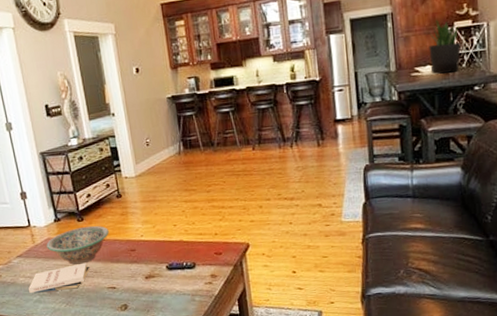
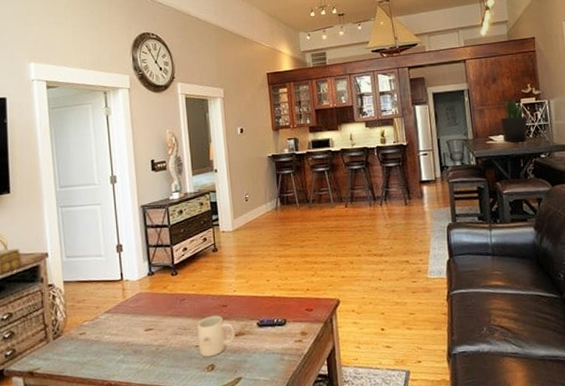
books: present [28,262,91,294] -> none [112,319,180,353]
decorative bowl: present [46,225,109,265] -> none [137,280,202,321]
mug: none [107,259,146,298] -> present [197,315,235,357]

